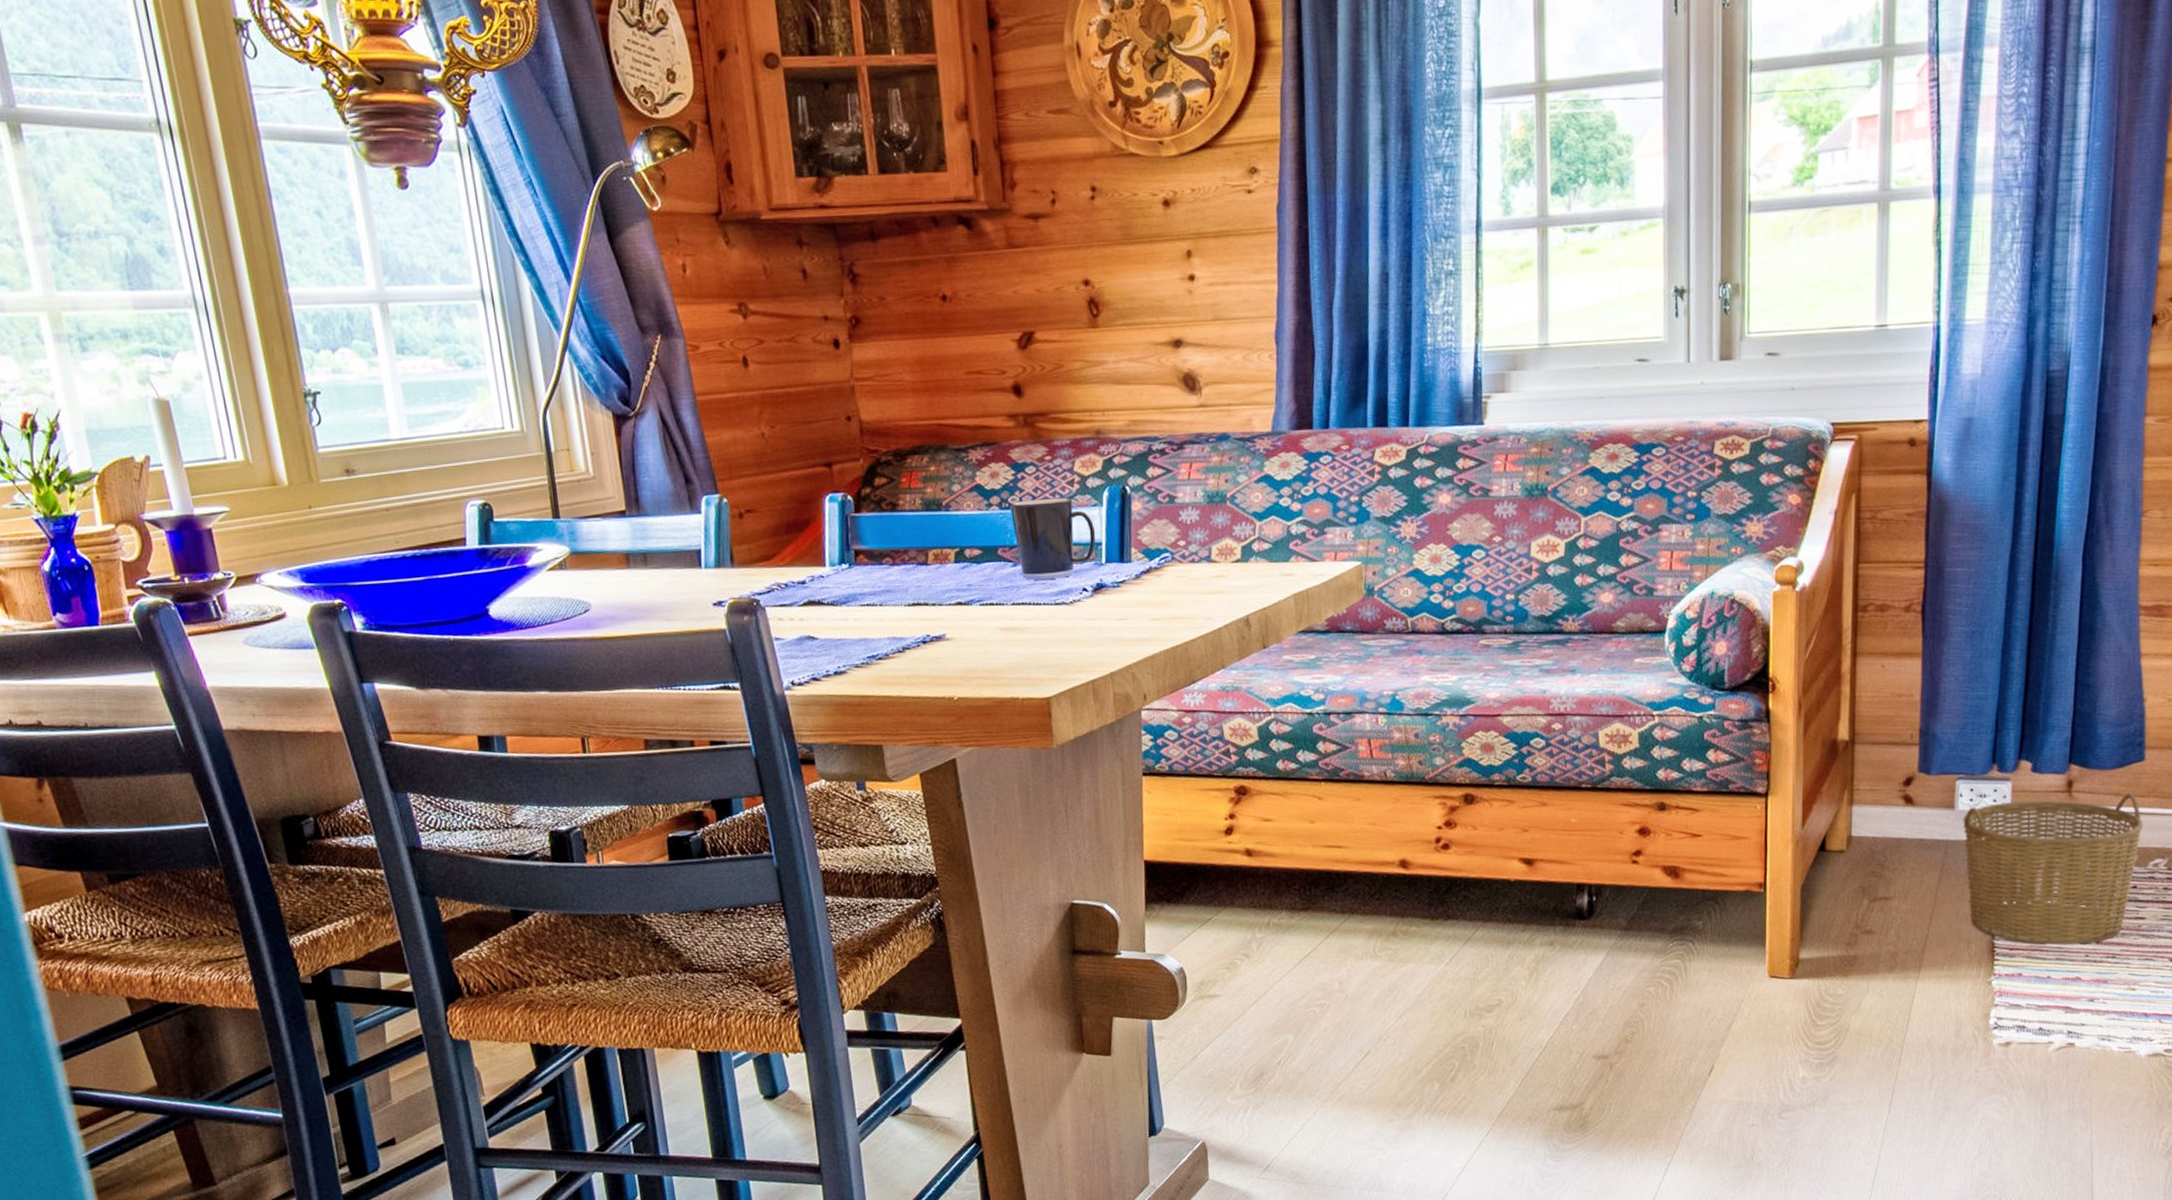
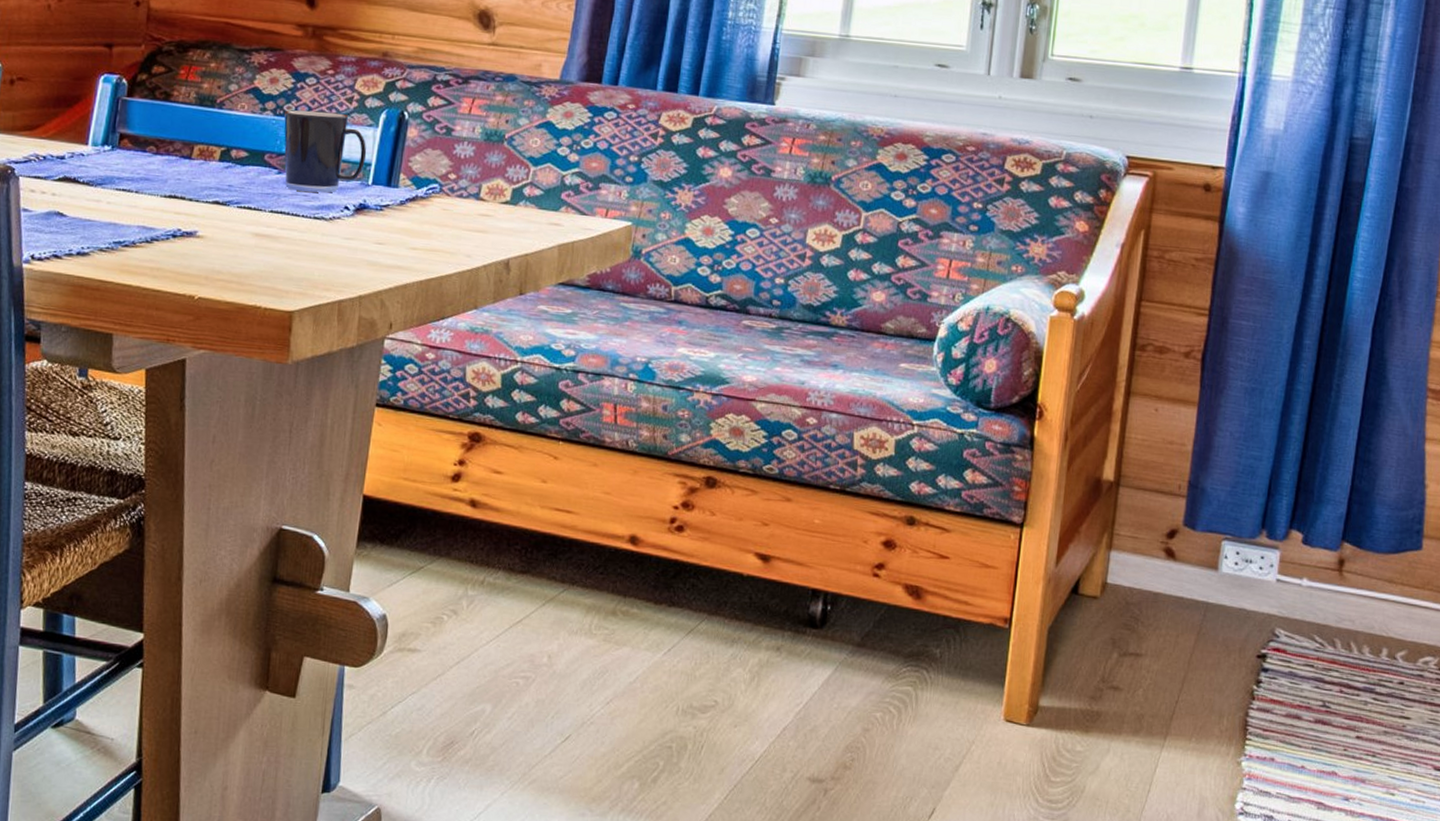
basket: present [1963,794,2144,945] -> none [1224,571,1416,736]

